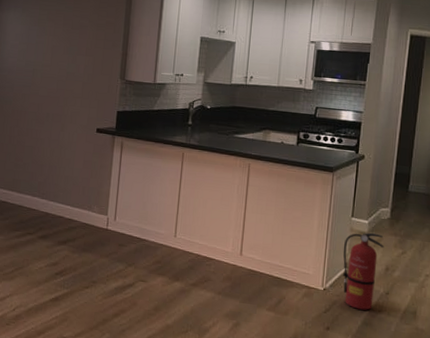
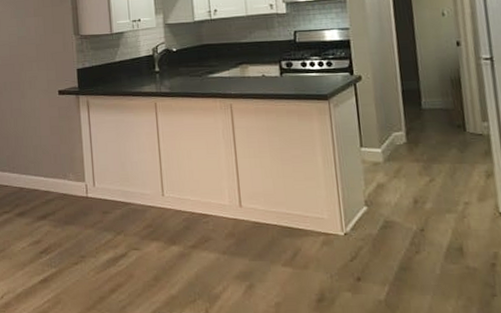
fire extinguisher: present [342,232,384,310] -> none [357,162,407,253]

